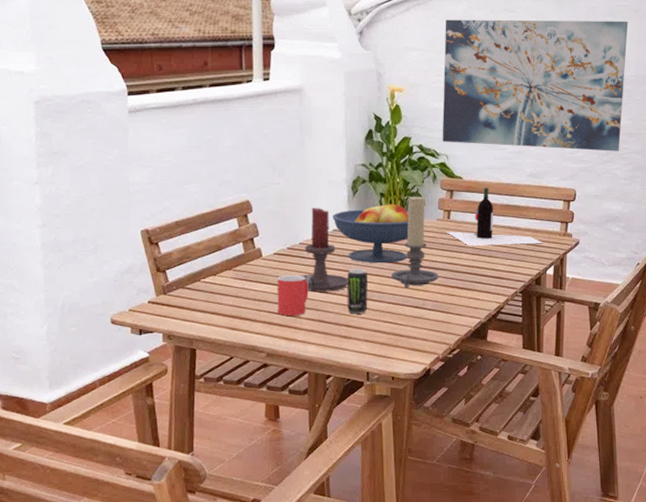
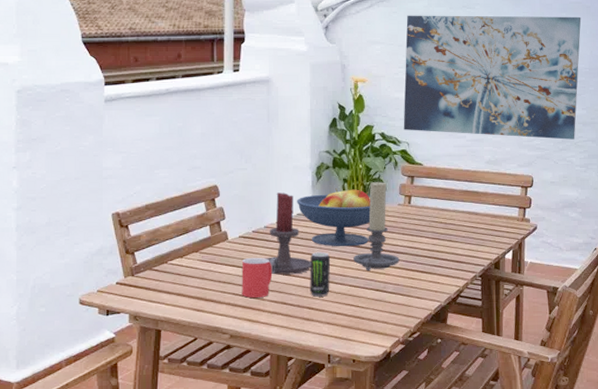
wine bottle: present [446,187,543,246] -> none [406,173,502,230]

